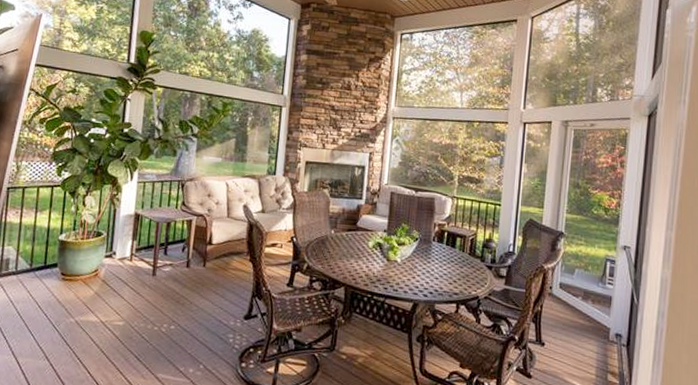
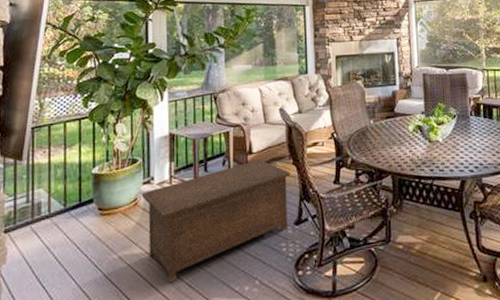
cabinet: none [102,251,246,353] -> present [141,160,290,283]

